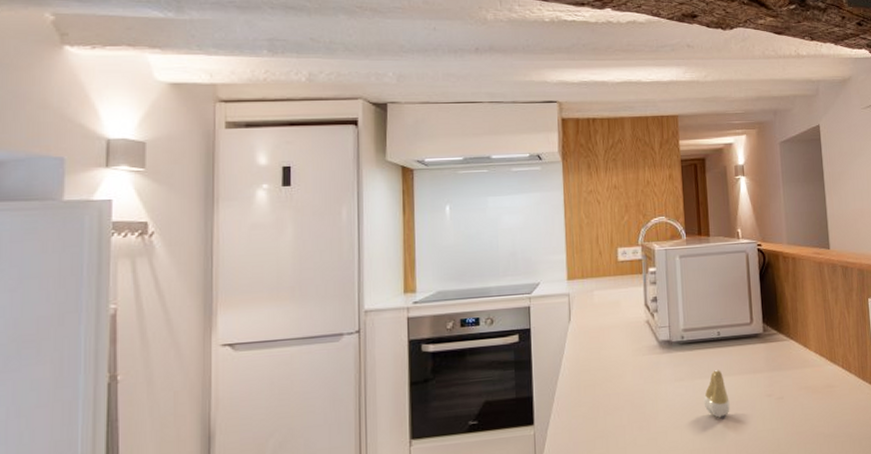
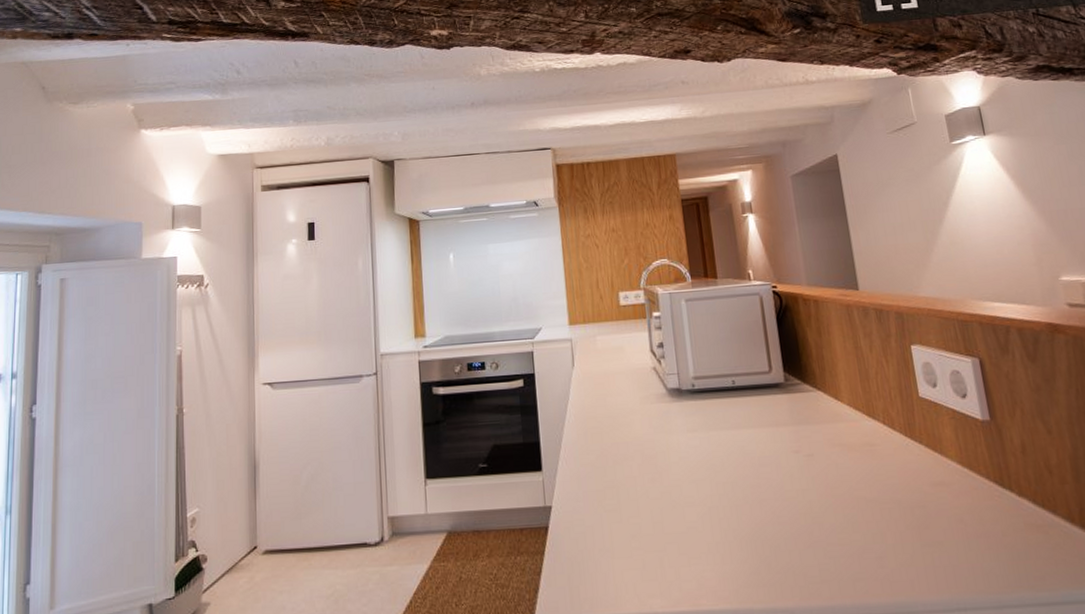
tooth: present [703,370,730,418] -> none [720,421,751,474]

